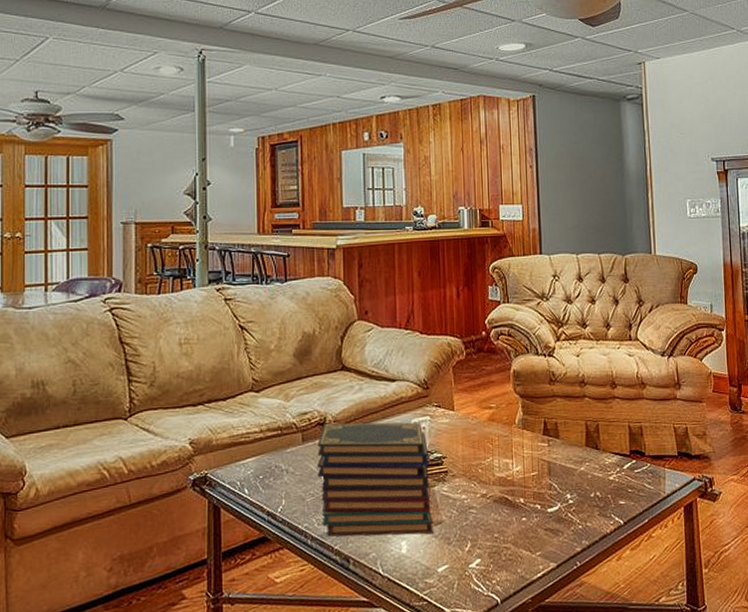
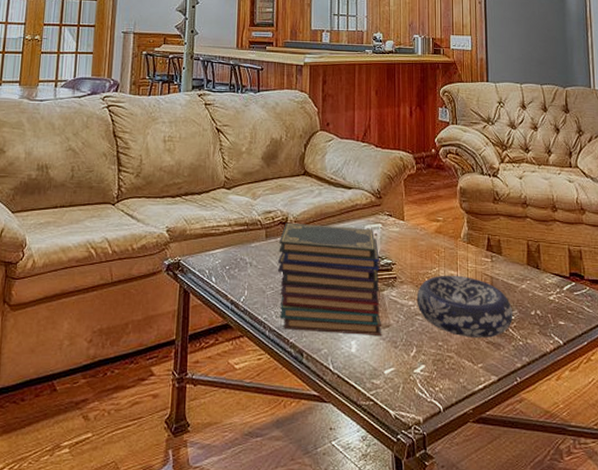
decorative bowl: none [469,463,572,526] -> present [416,275,513,338]

